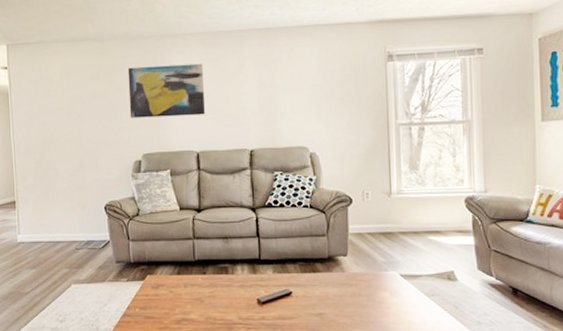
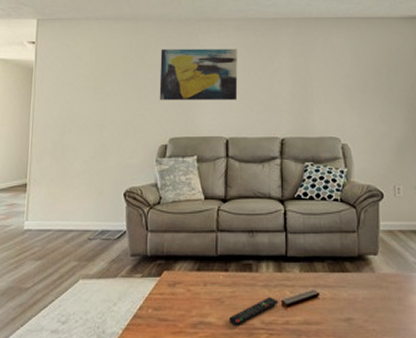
remote control: none [209,296,254,322] -> present [228,297,279,327]

